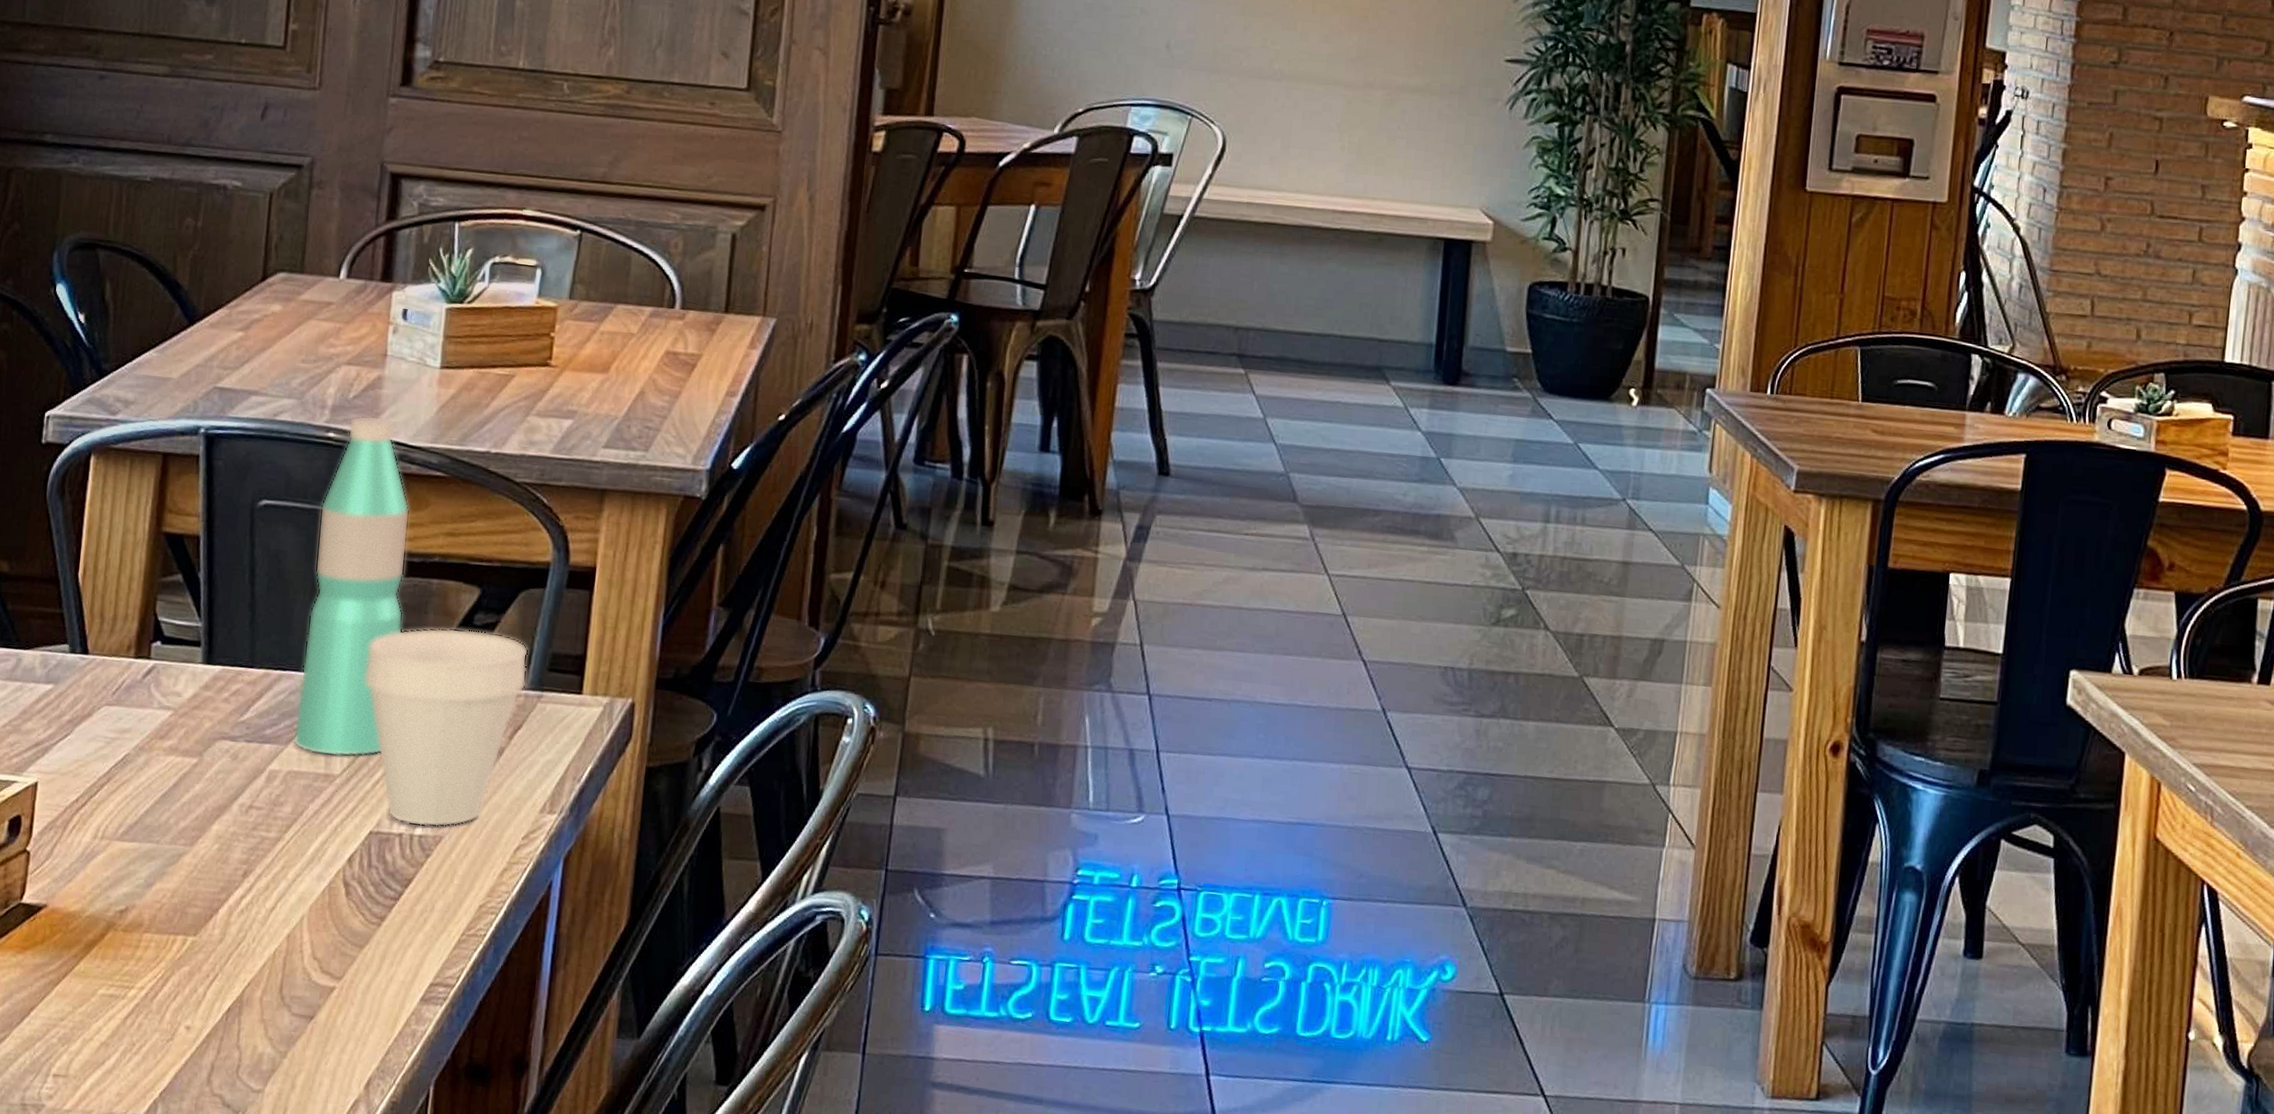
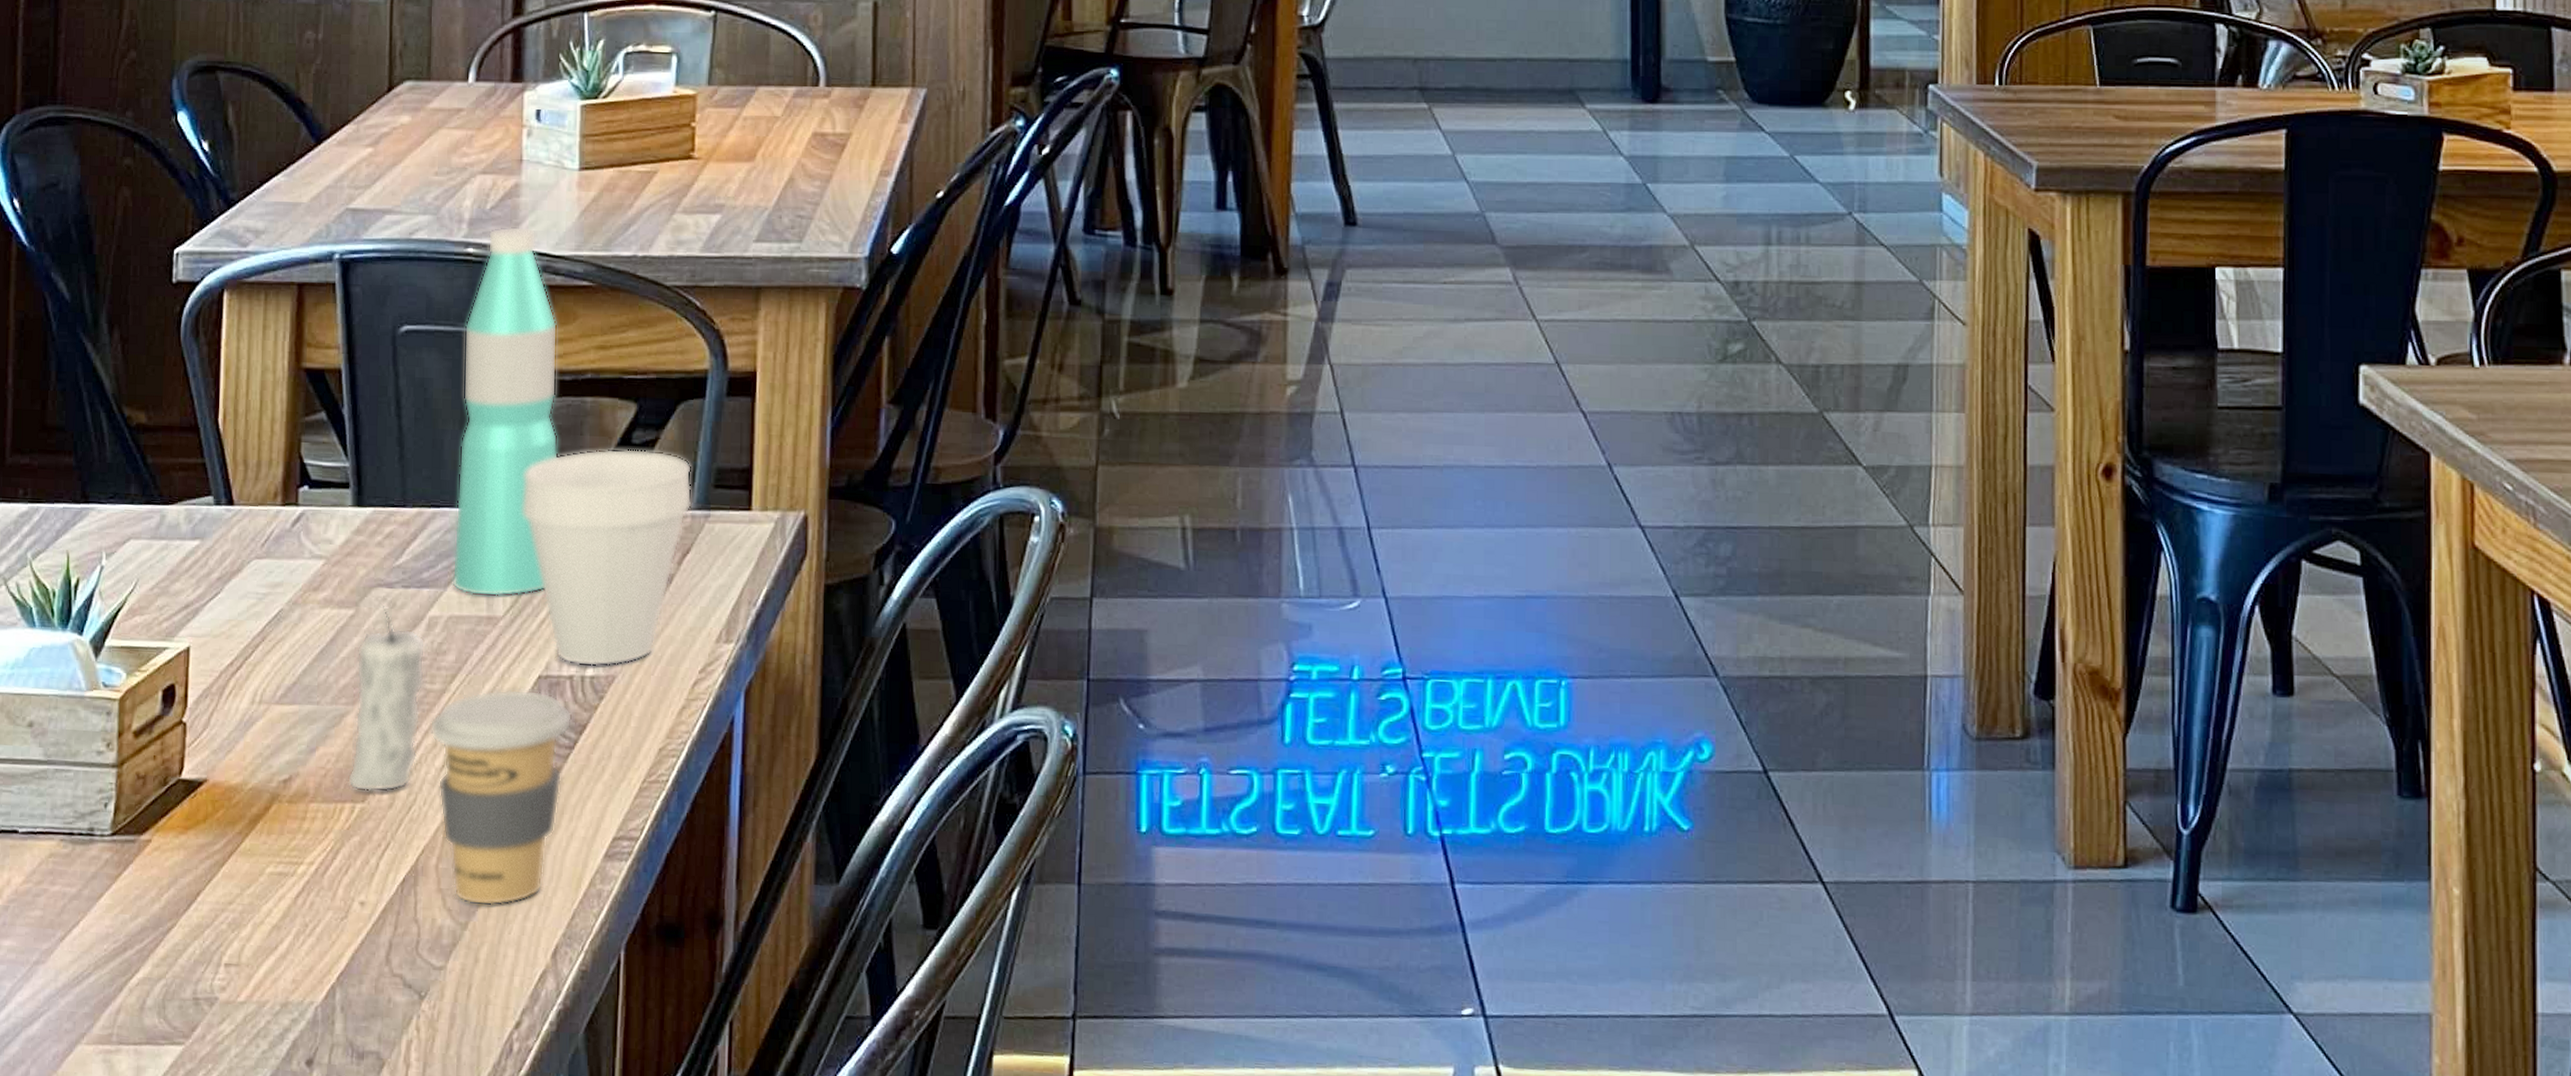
candle: none [181,757,264,928] -> present [347,606,426,792]
coffee cup: none [262,841,400,1038] -> present [430,689,573,906]

